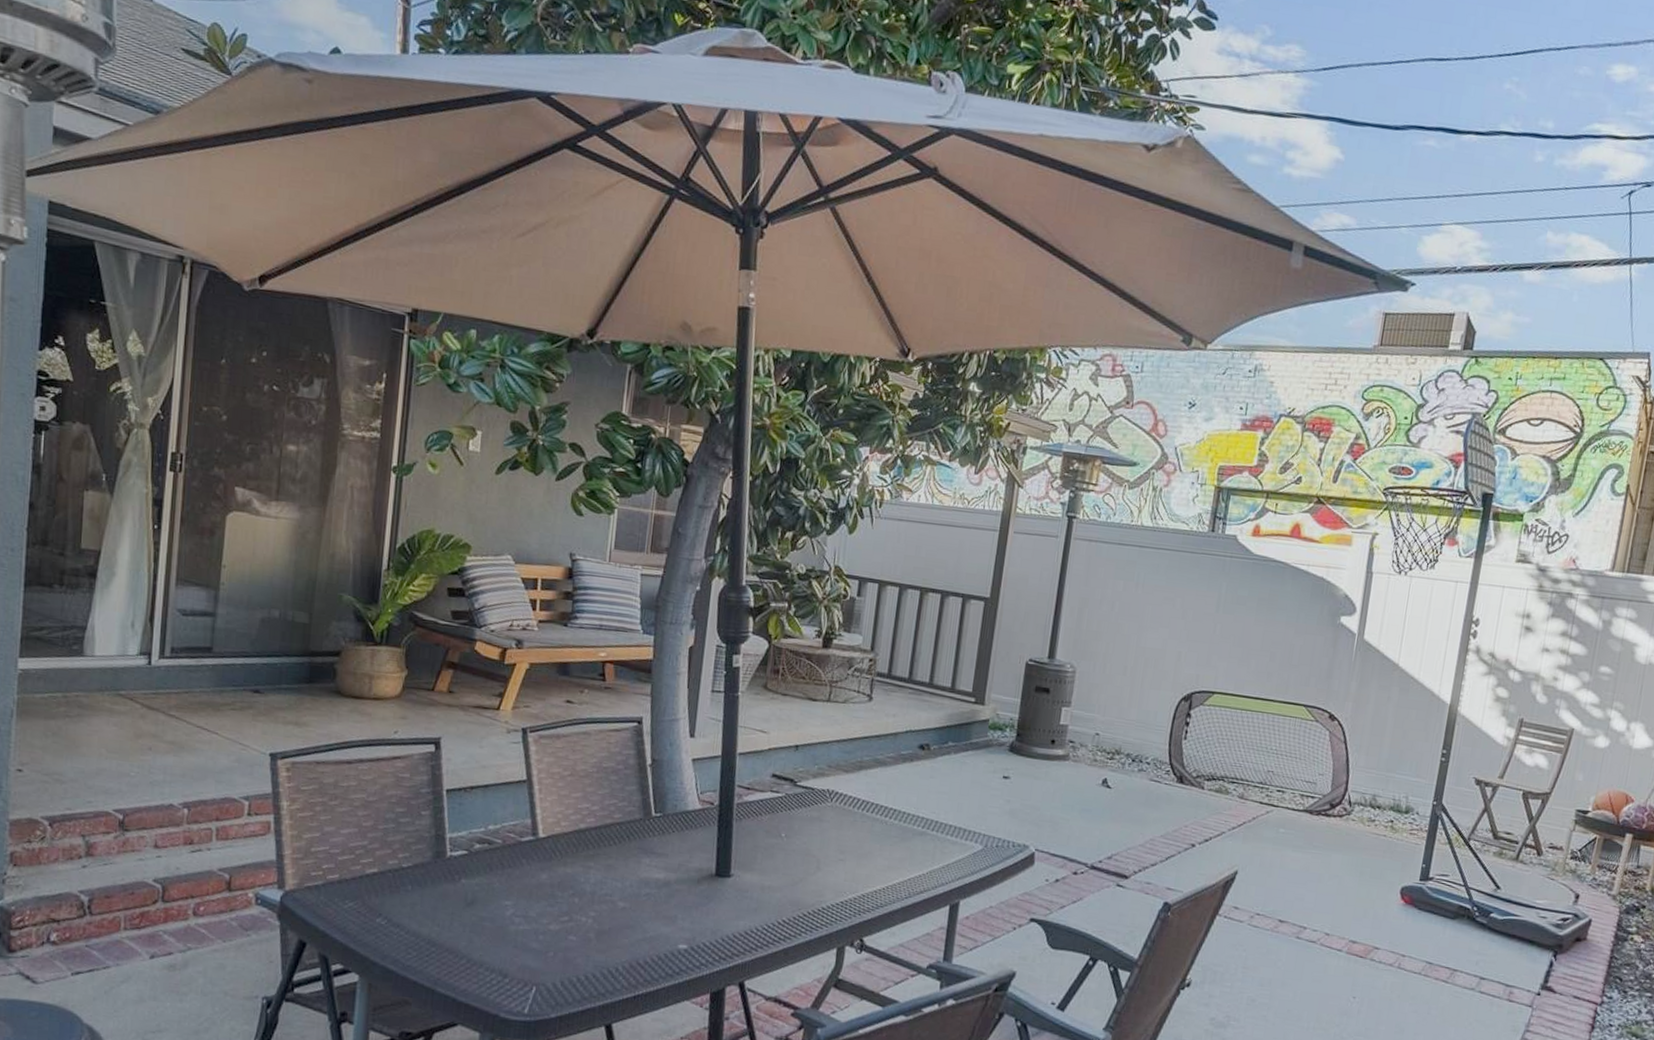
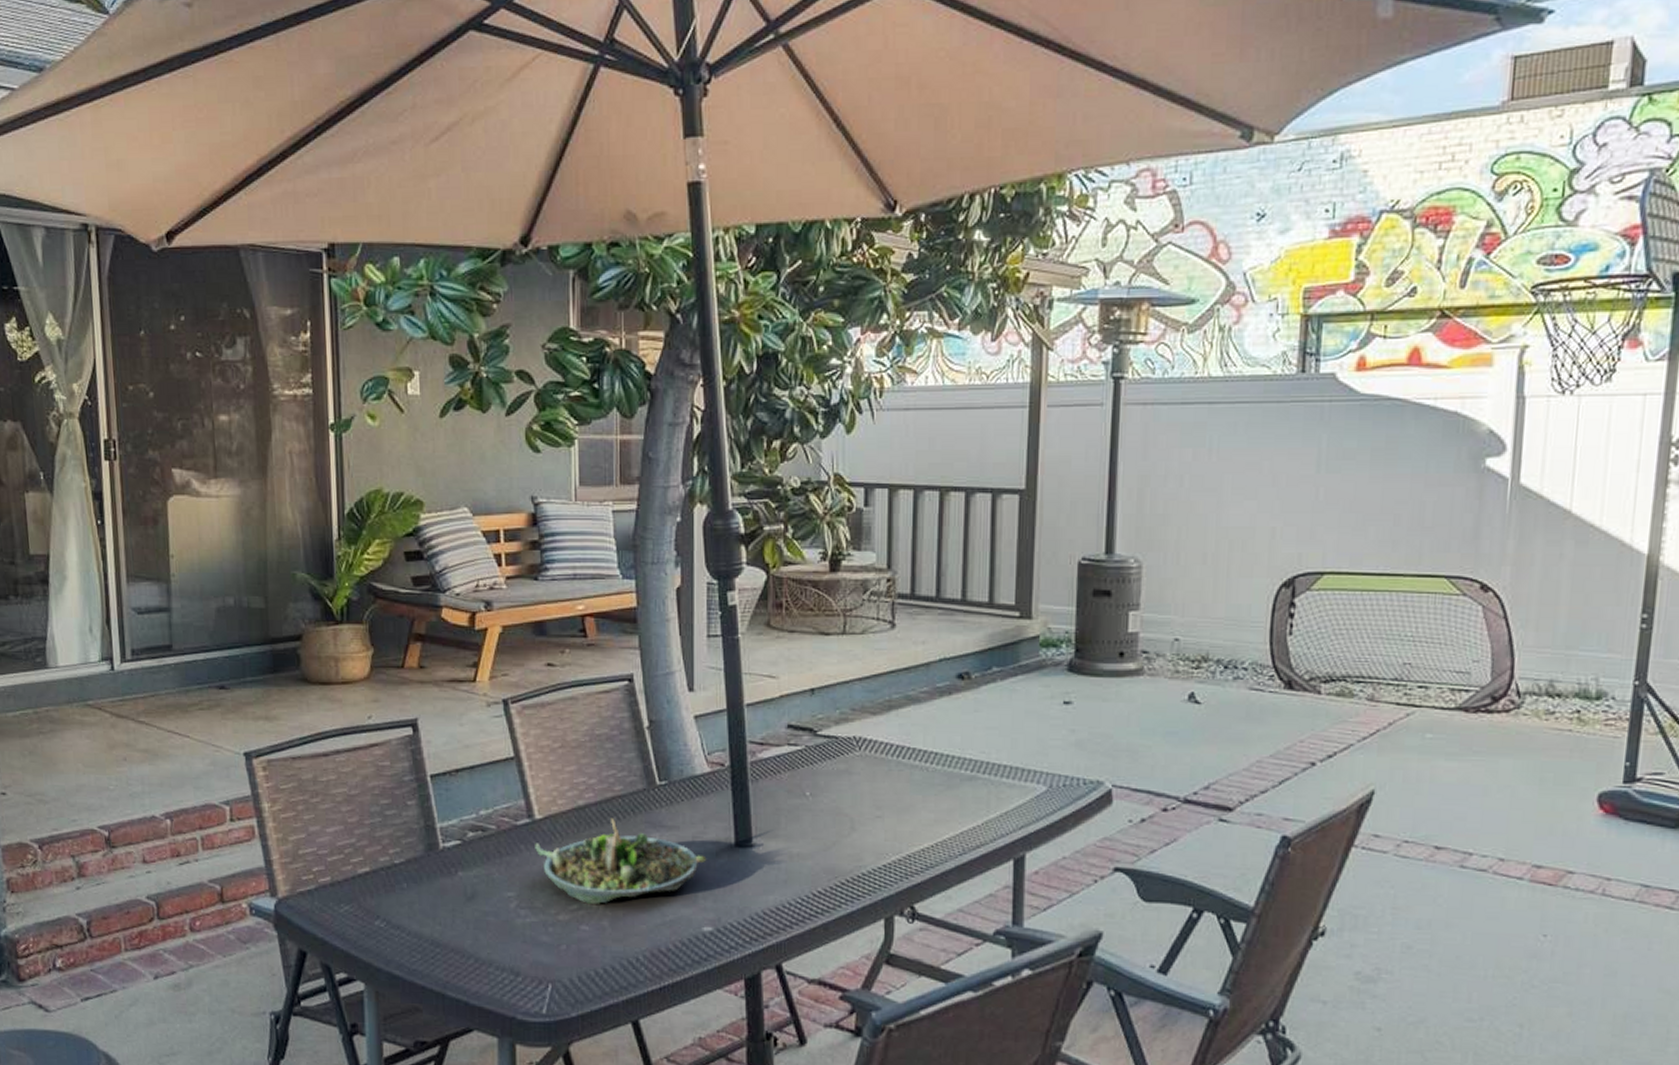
succulent planter: none [535,842,689,918] -> present [535,818,707,904]

